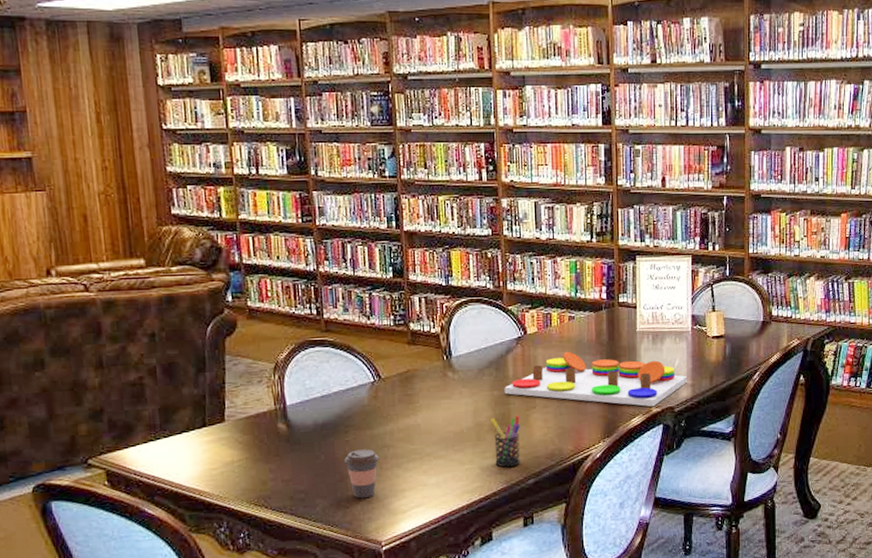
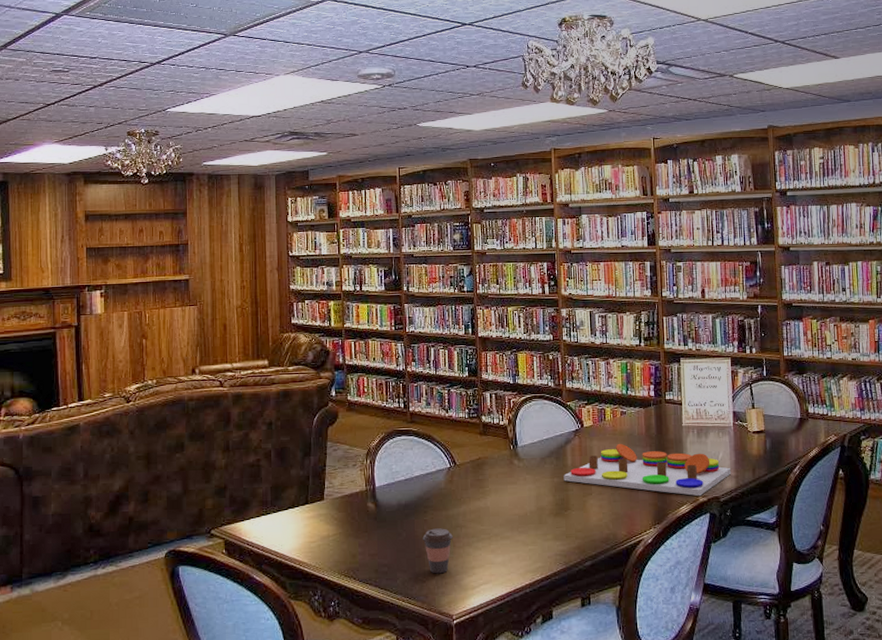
pen holder: present [491,414,520,468] -> none [552,500,578,550]

